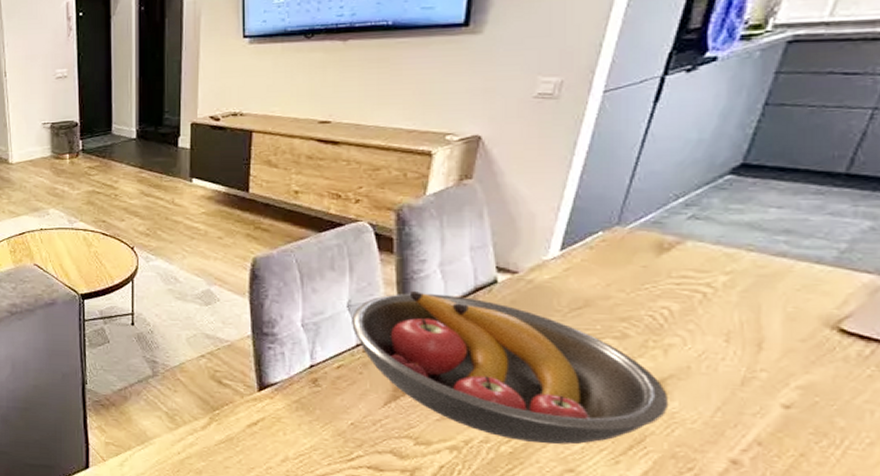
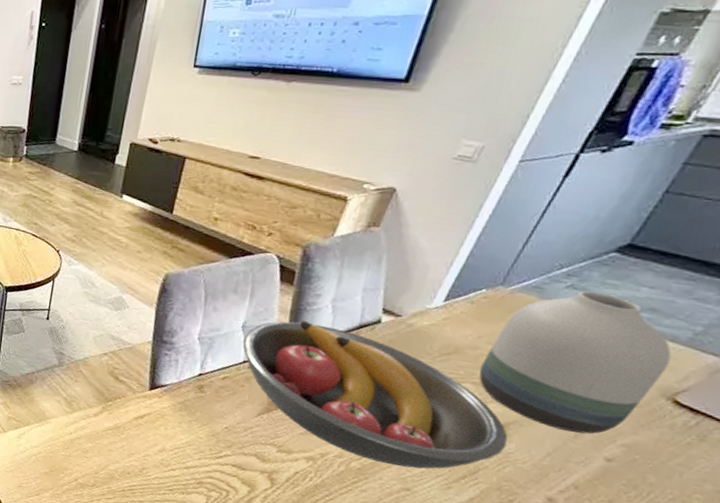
vase: none [617,219,822,380] -> present [479,290,672,434]

